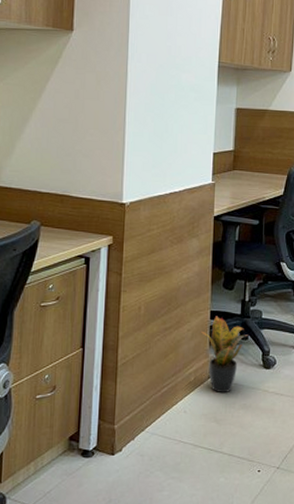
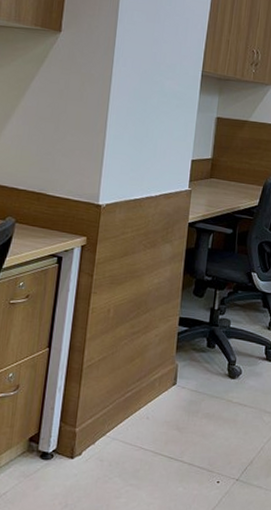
potted plant: present [200,316,249,394] -> none [167,322,216,401]

